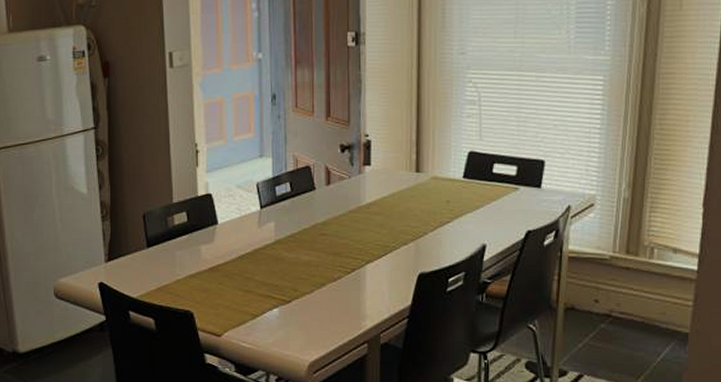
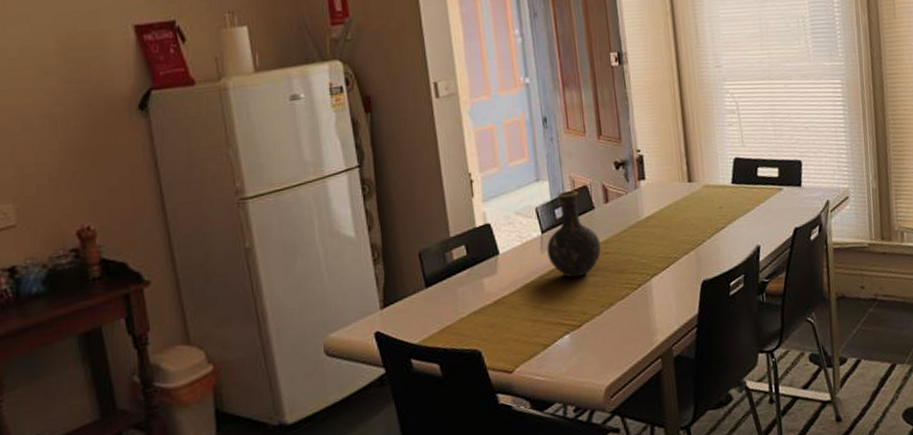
vase: none [264,169,318,255] -> present [547,190,602,278]

